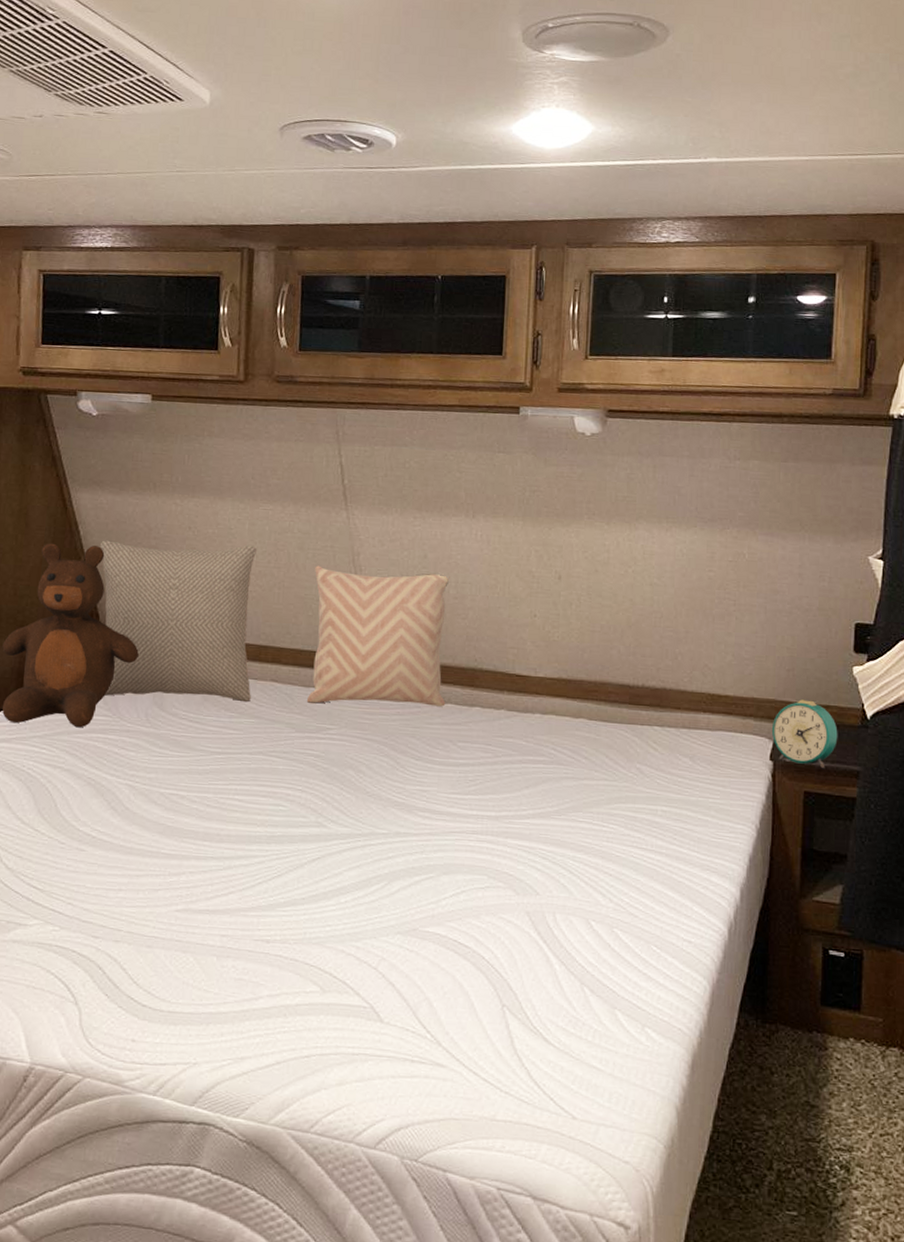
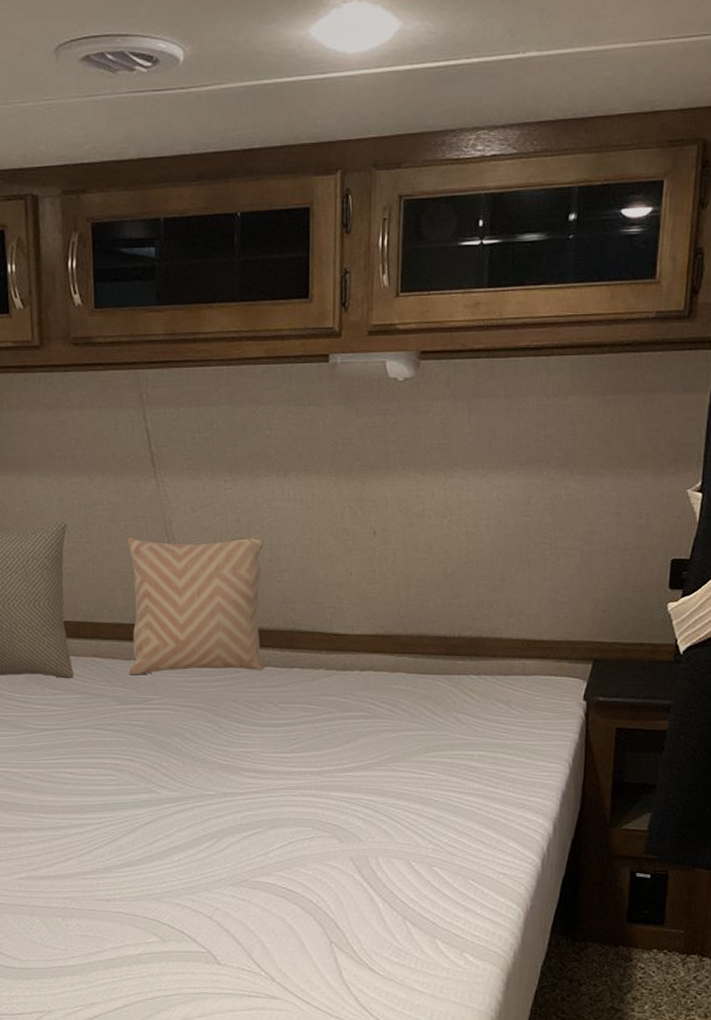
alarm clock: present [771,698,838,768] -> none [585,638,651,704]

